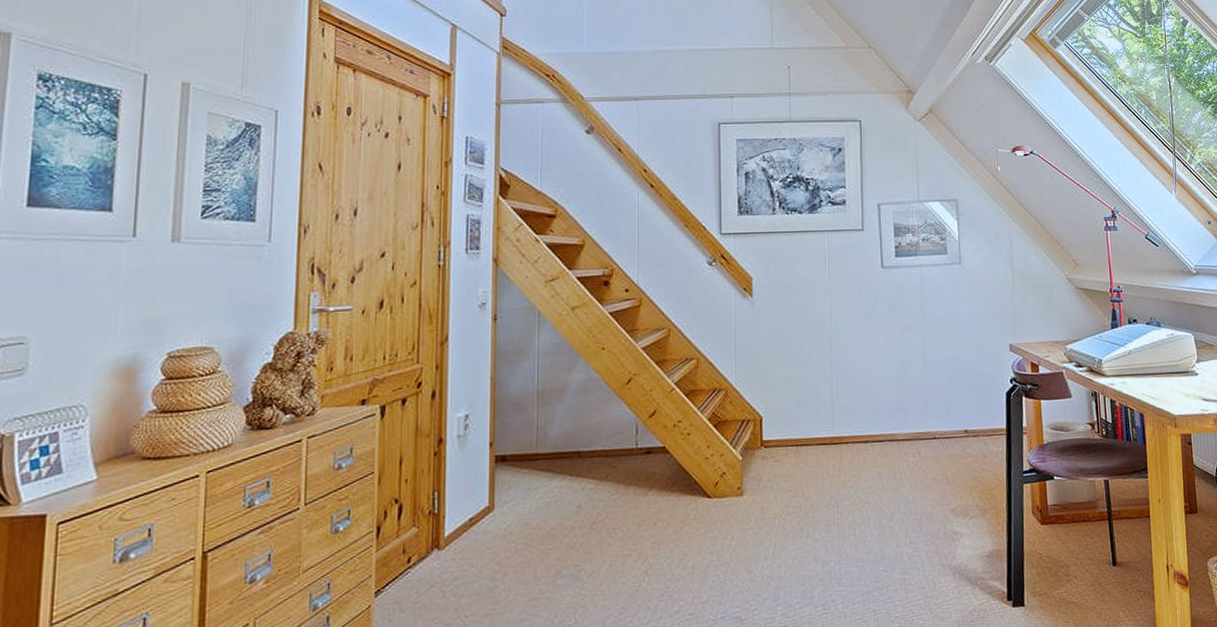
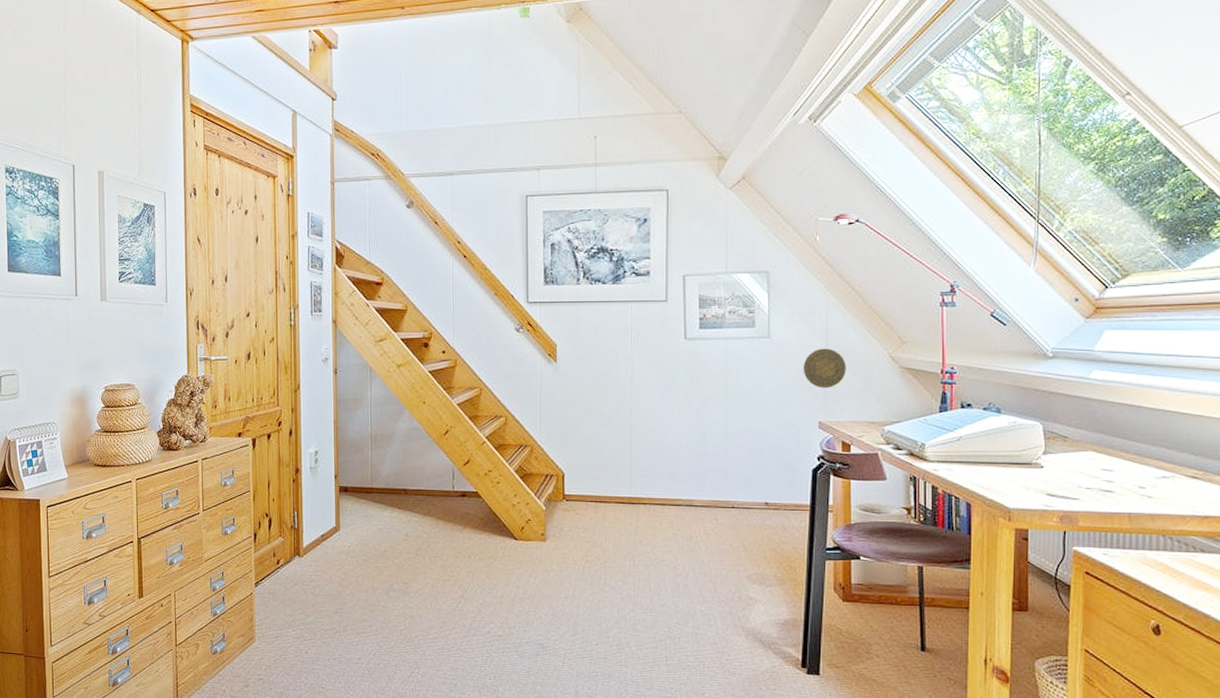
decorative plate: none [992,272,1031,312] -> present [803,348,846,389]

